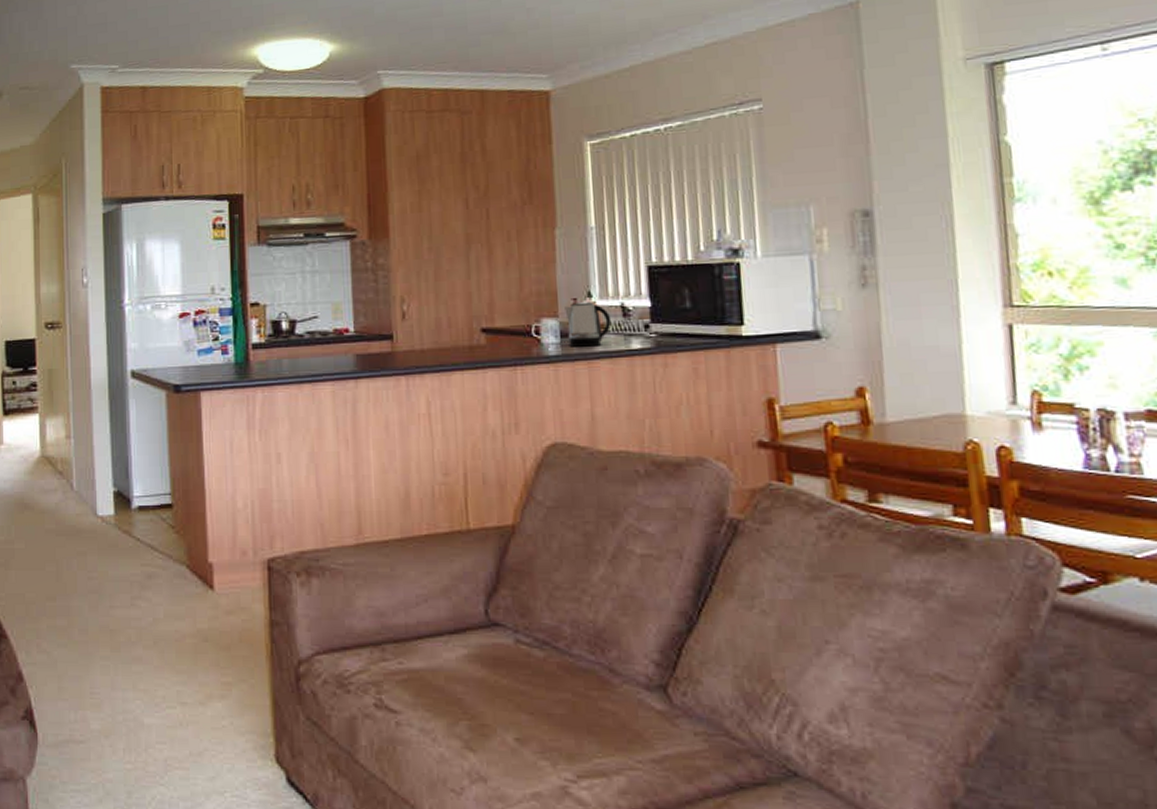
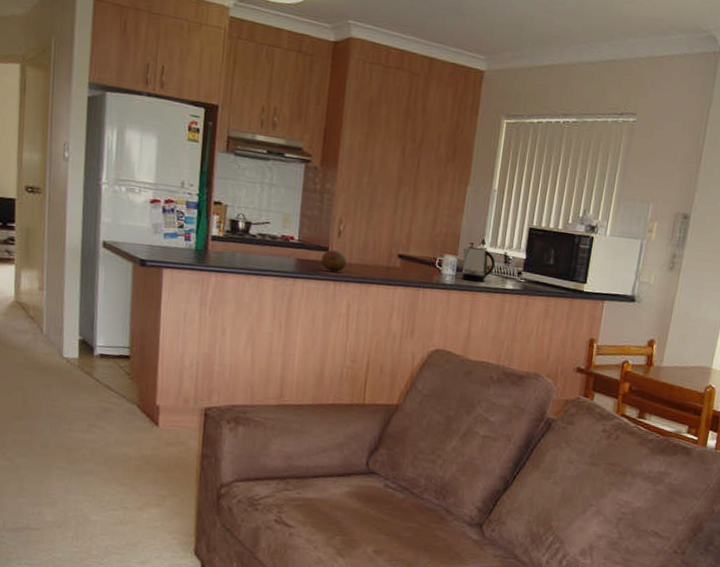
fruit: none [385,336,418,363] -> present [321,250,347,272]

